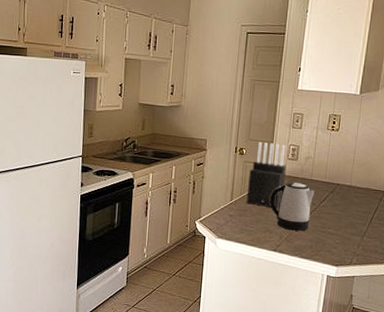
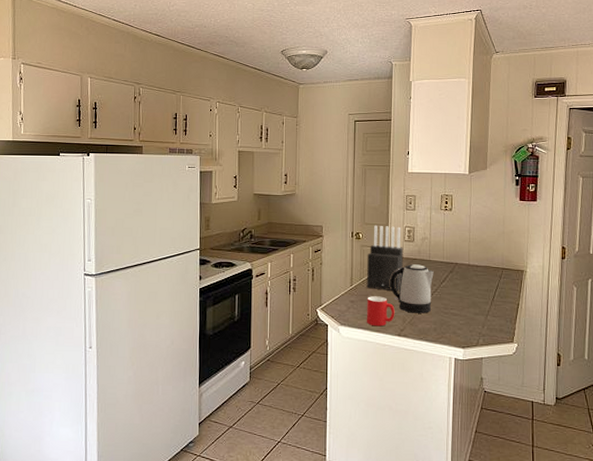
cup: none [243,211,273,241] -> present [366,296,395,327]

